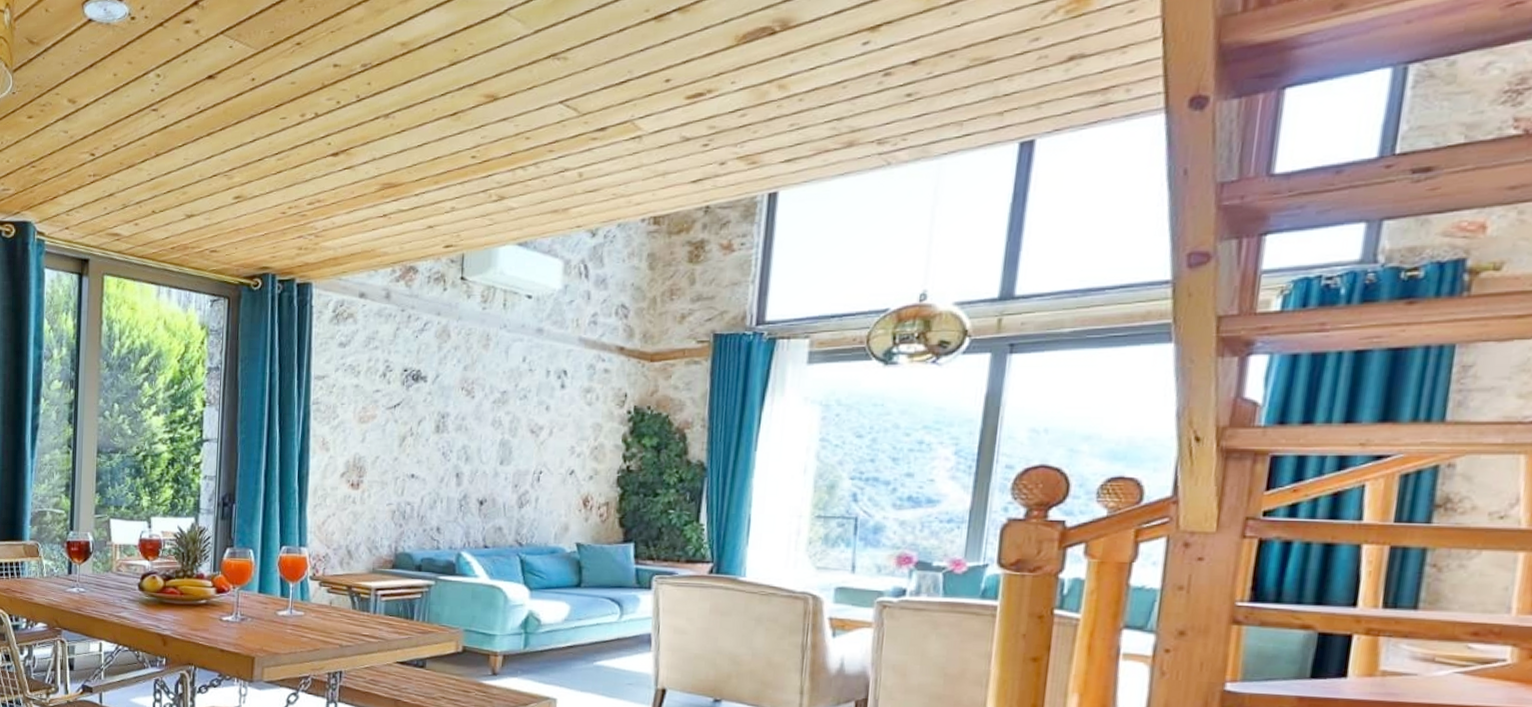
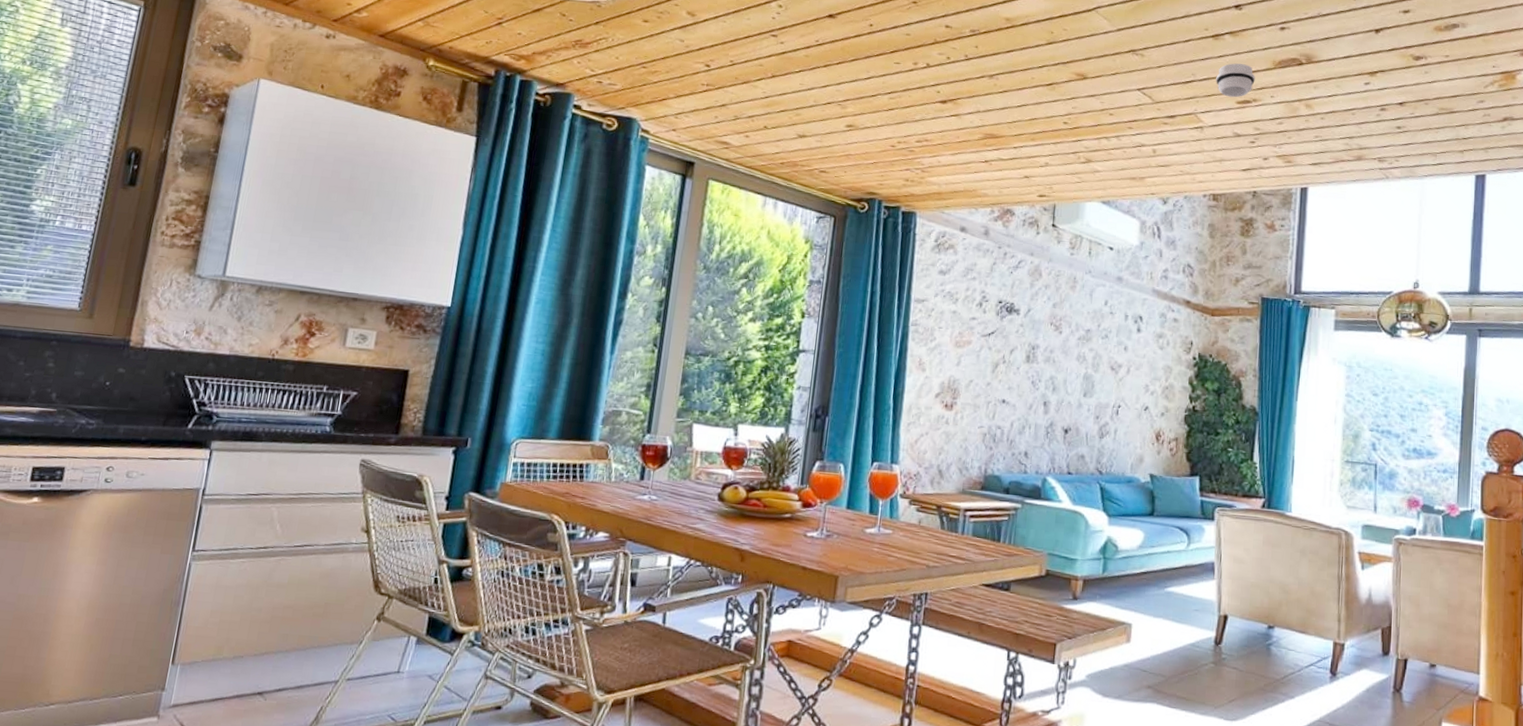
smoke detector: none [659,46,711,93] -> present [1216,63,1255,98]

